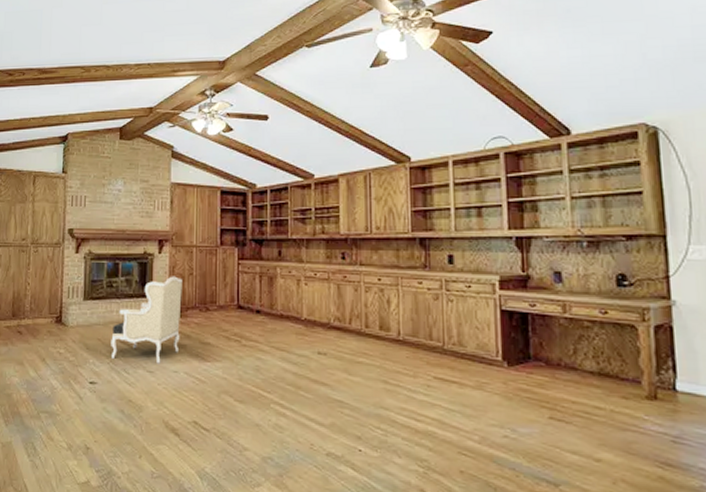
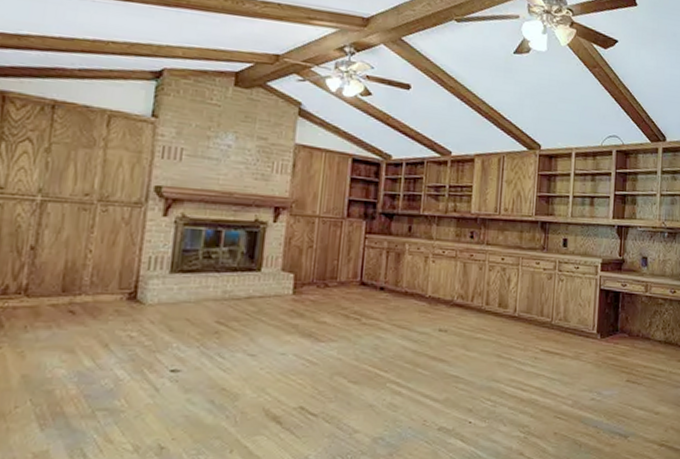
armchair: present [110,276,182,364] -> none [202,248,300,346]

